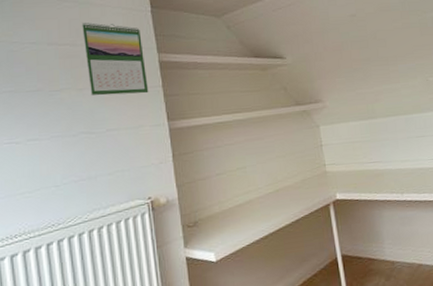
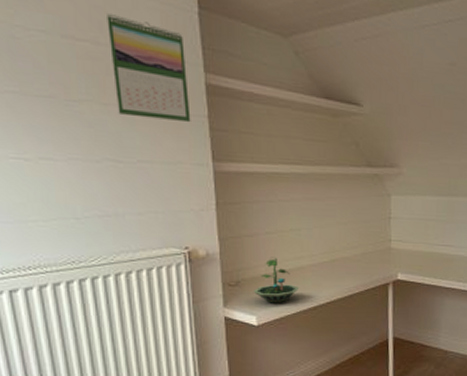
terrarium: none [209,195,251,238] -> present [253,257,300,303]

